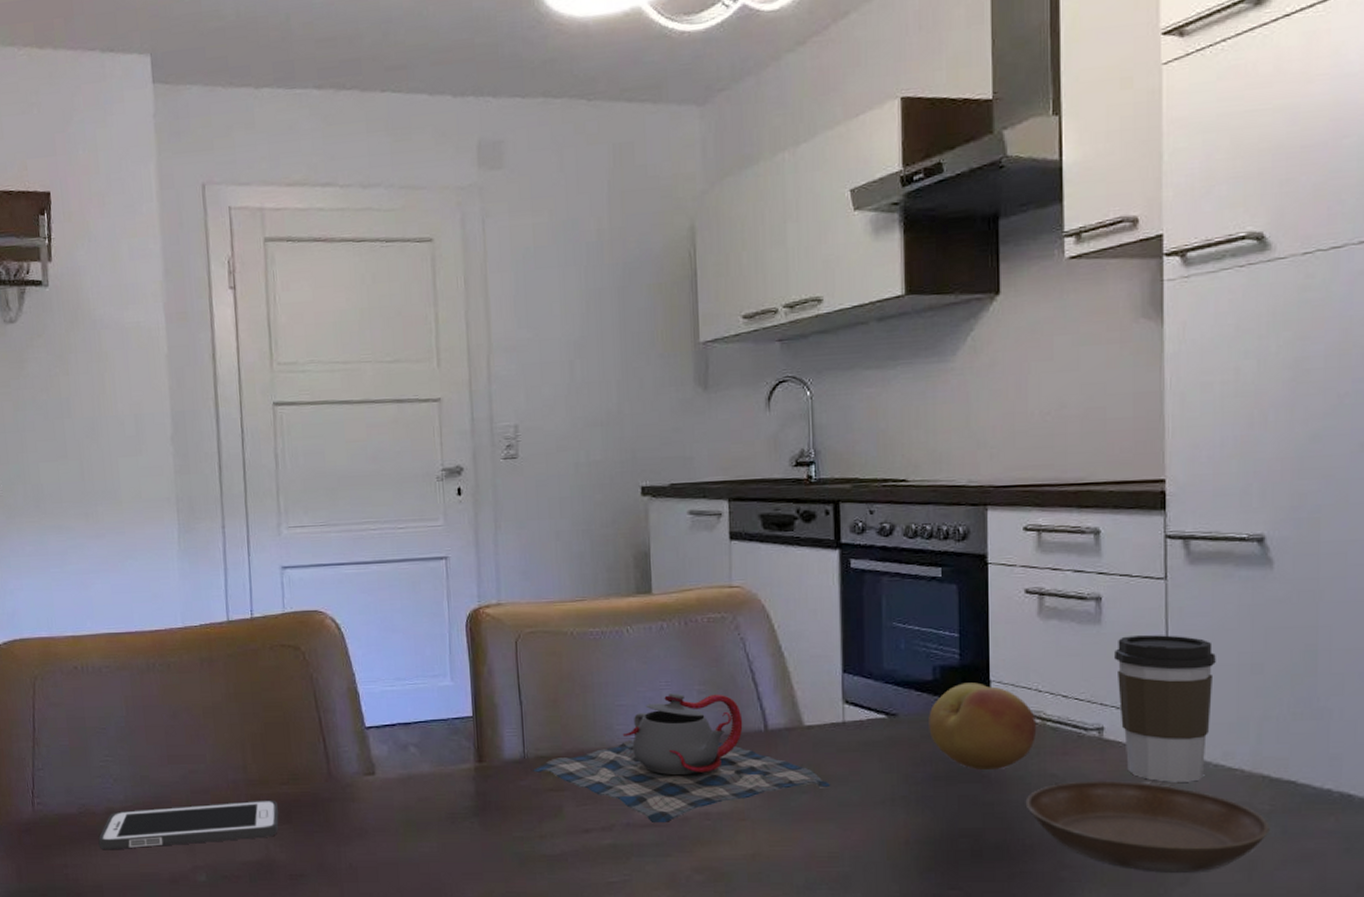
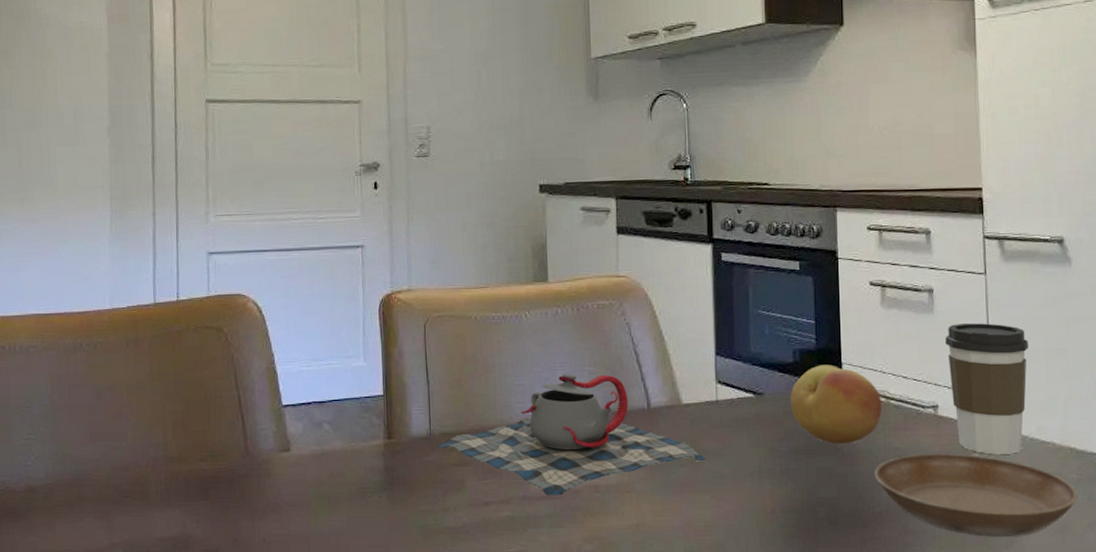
cell phone: present [98,799,279,850] -> none [16,476,197,528]

